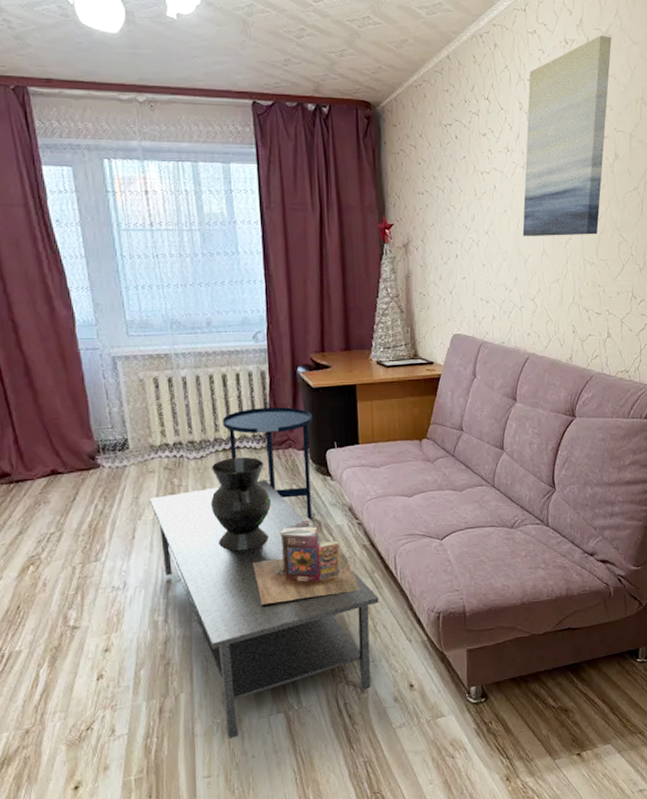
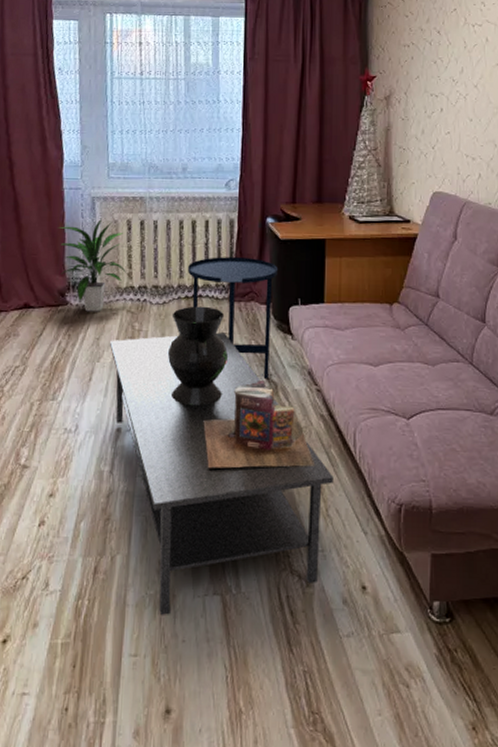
indoor plant: none [79,377,160,473] -> present [58,218,127,312]

